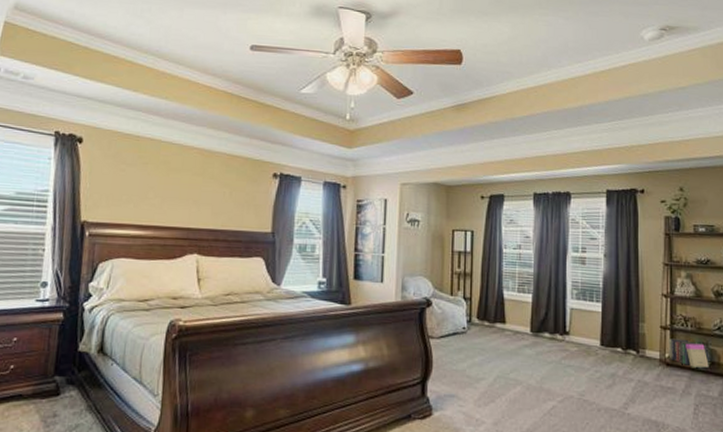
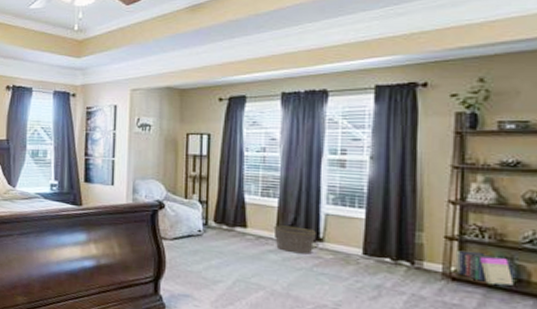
basket: none [528,320,563,348] -> present [273,225,316,255]

